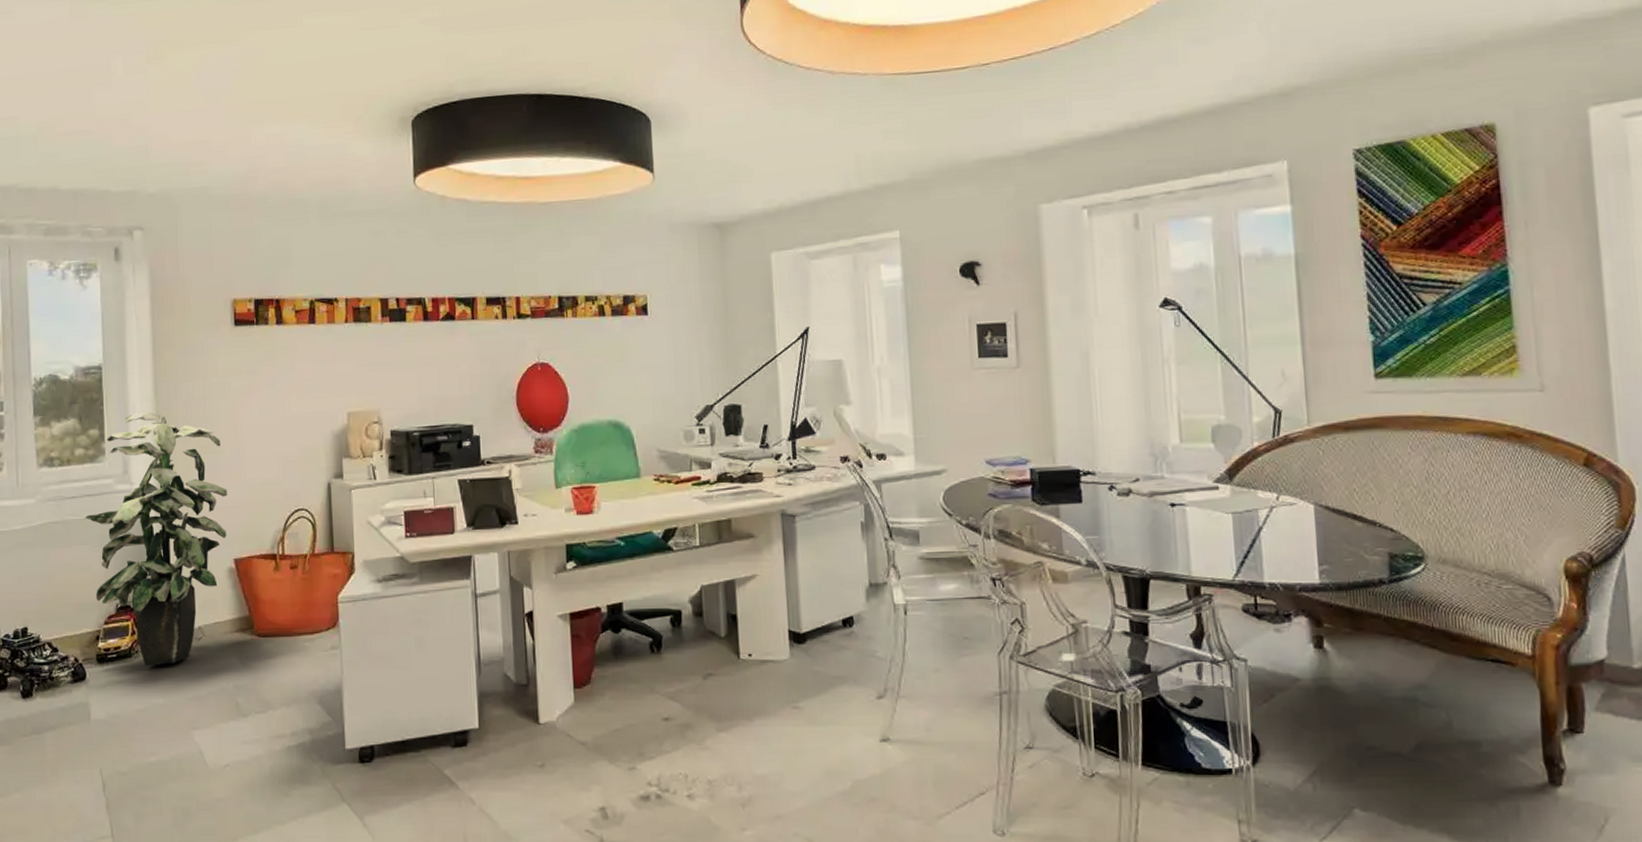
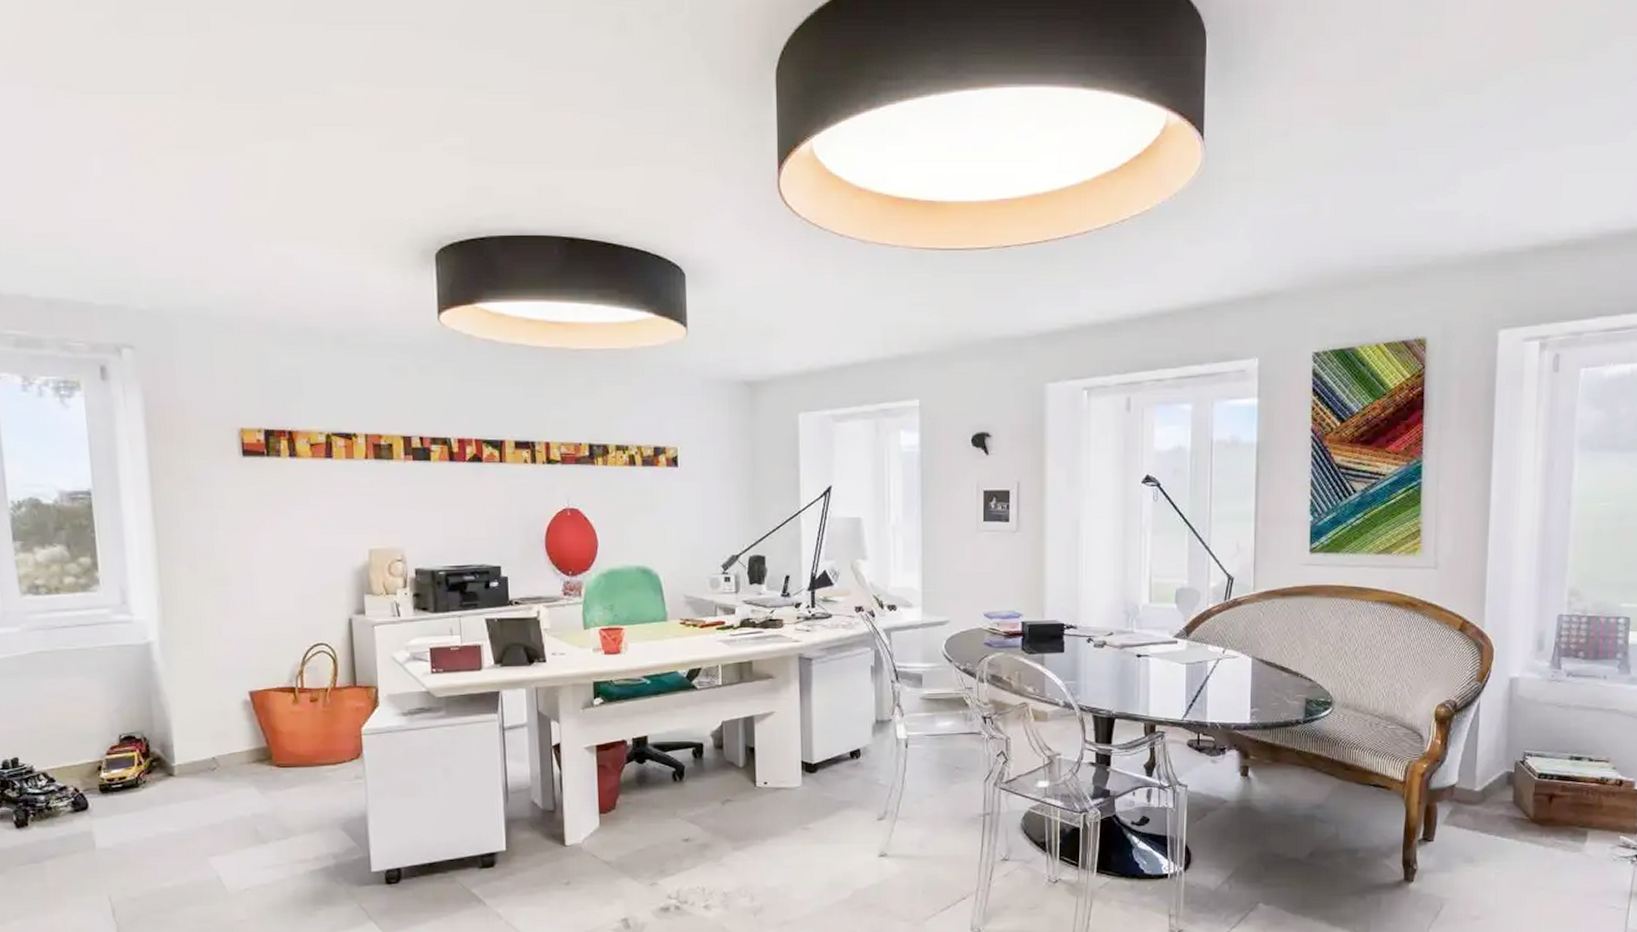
indoor plant: present [84,413,227,666] -> none [78,542,240,796]

